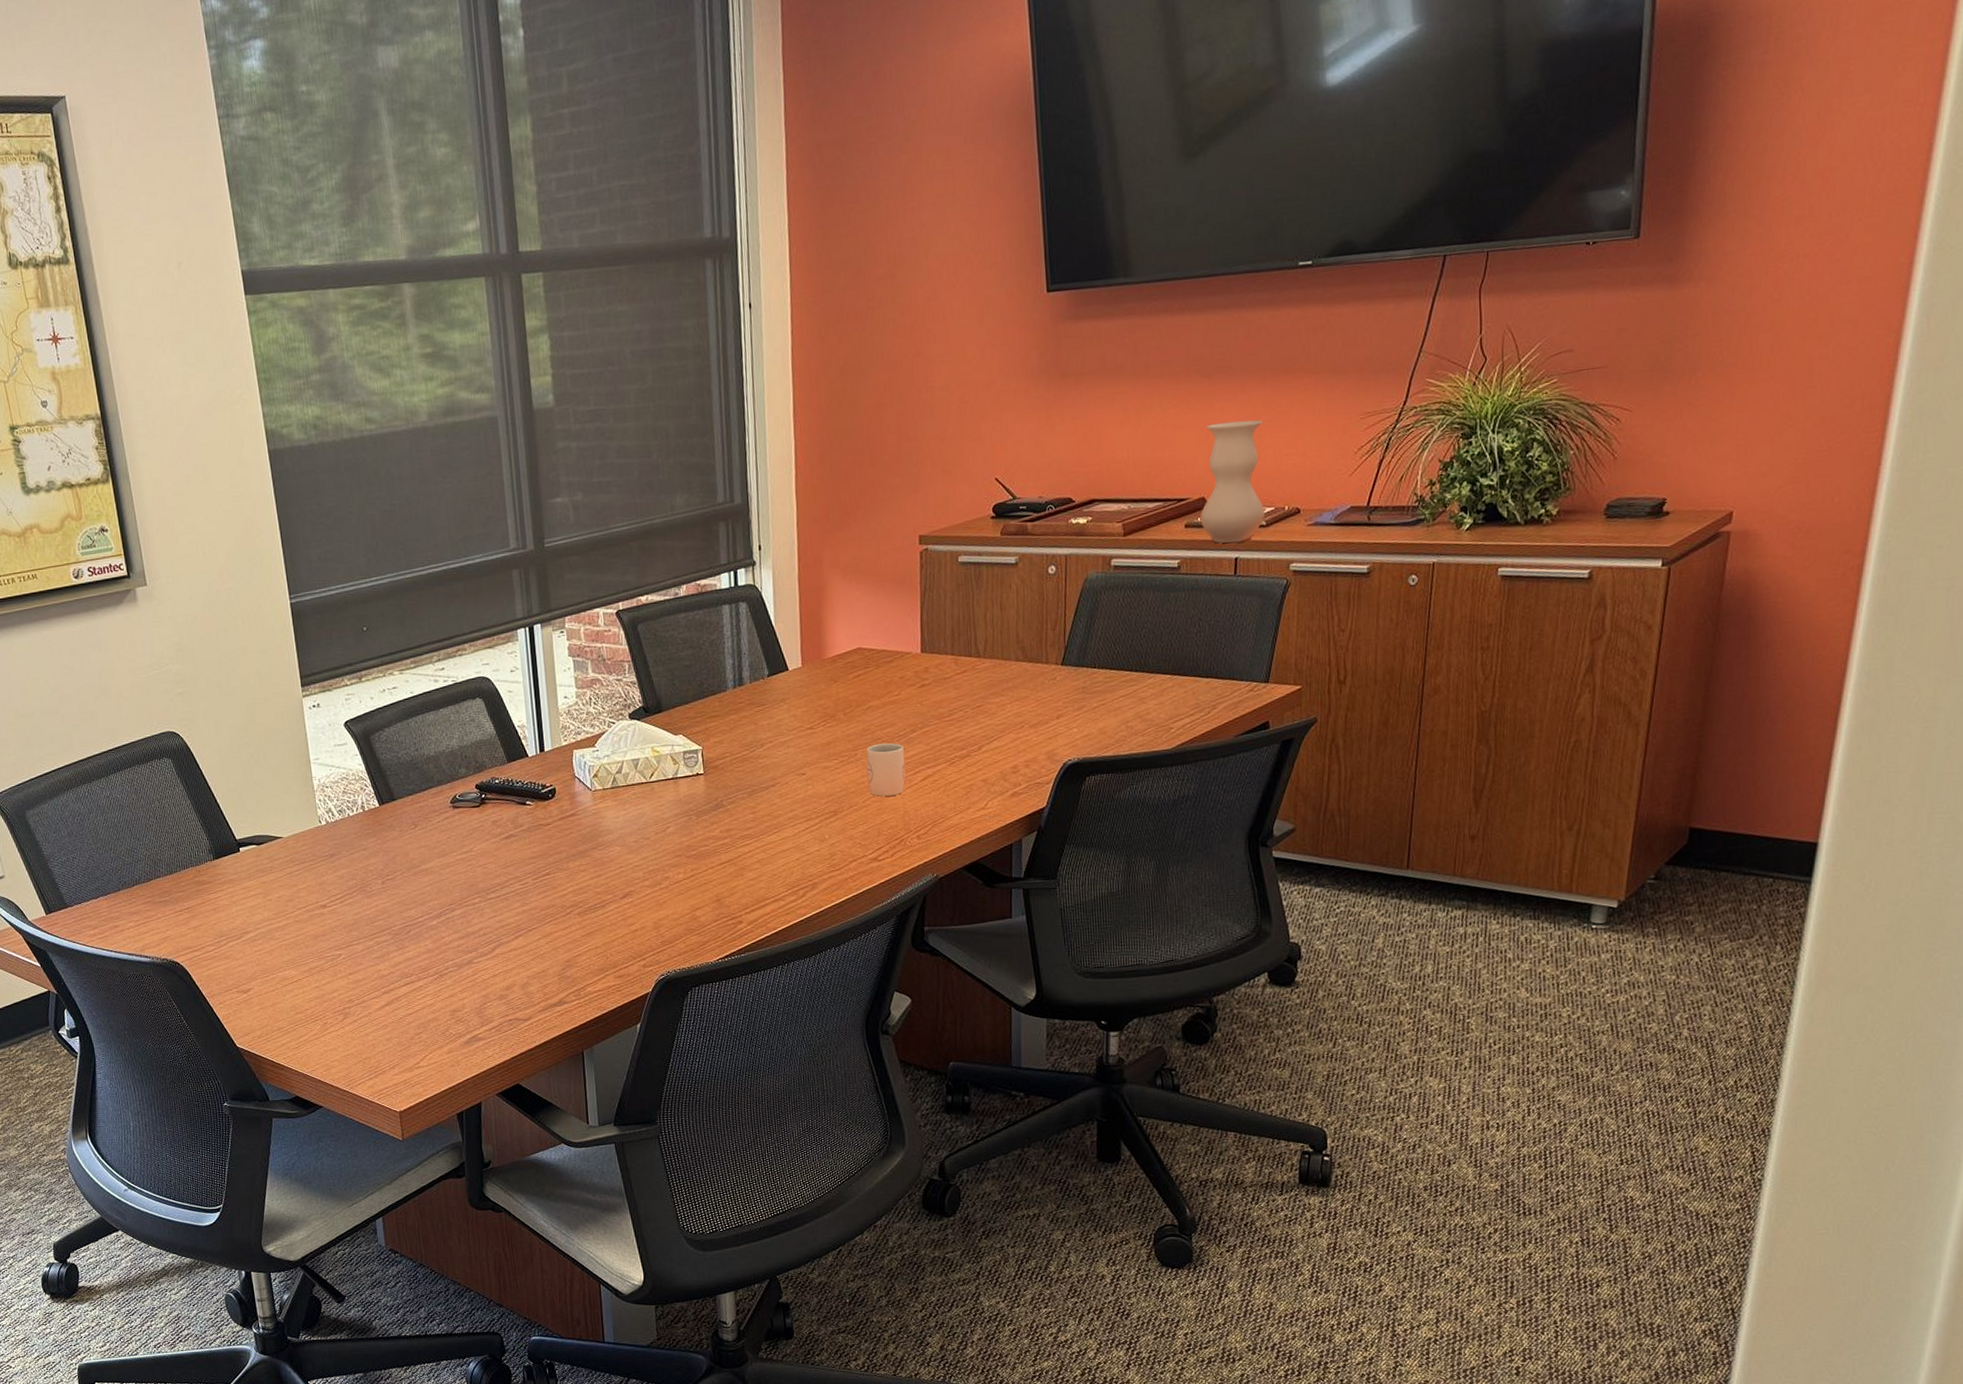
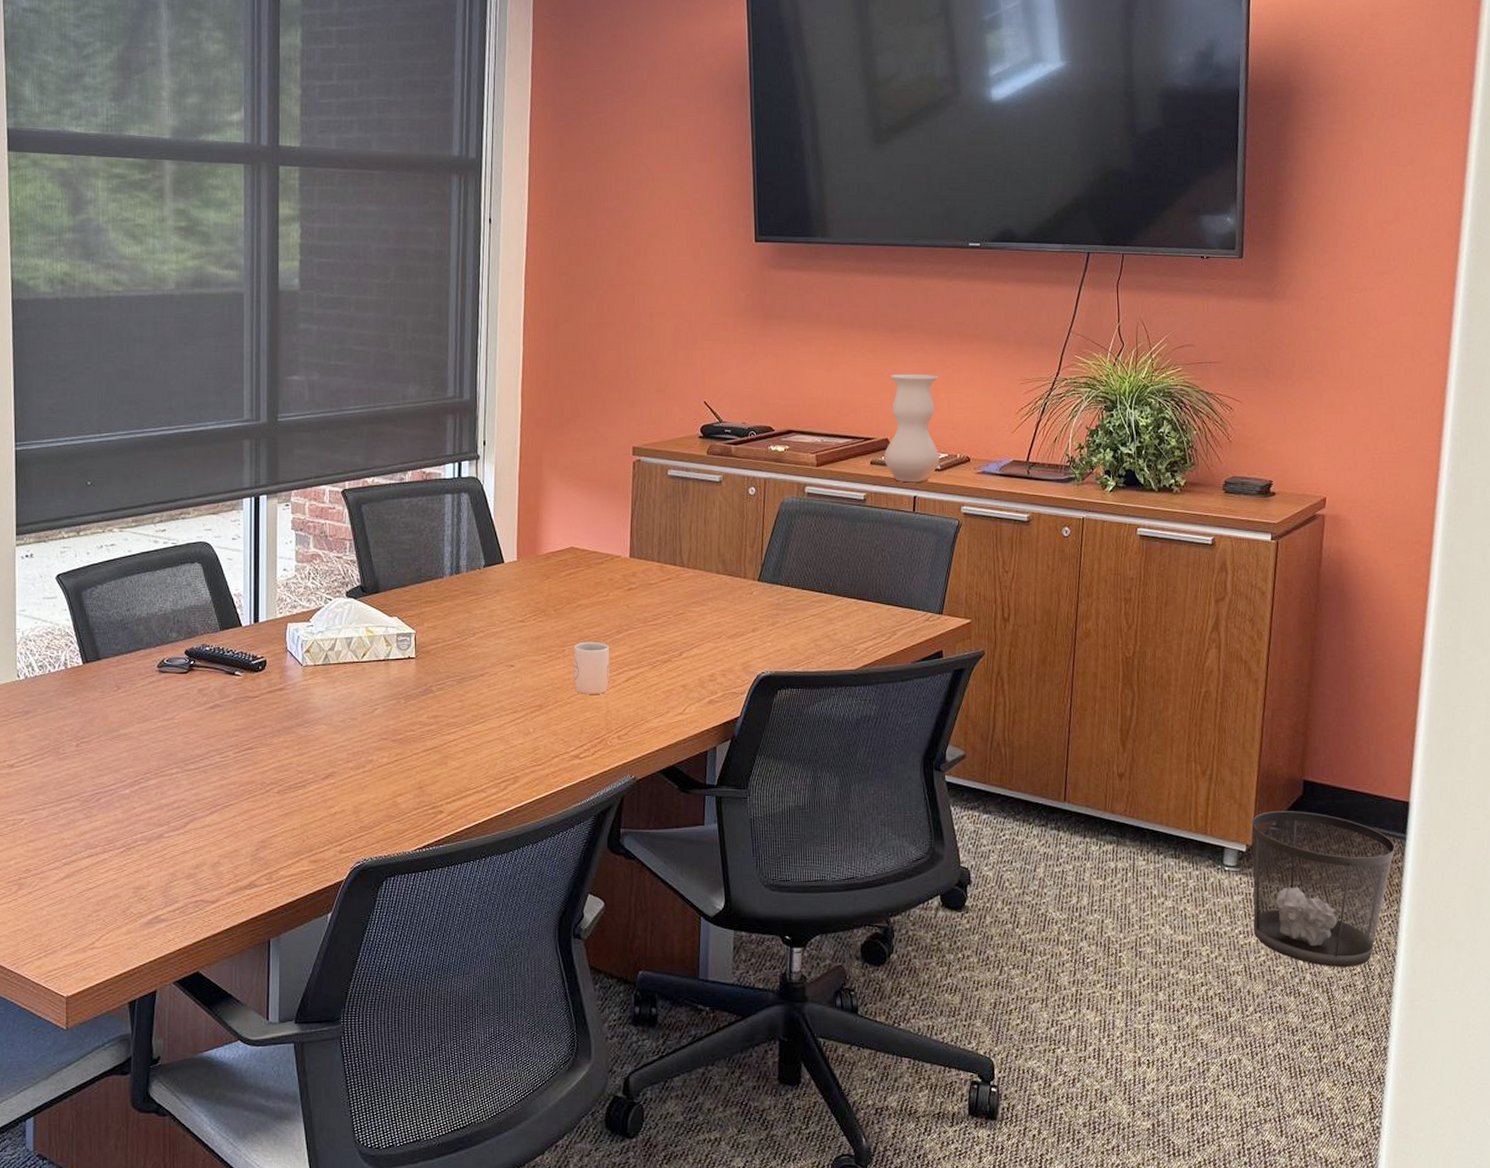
waste bin: none [1622,861,1797,1021] -> present [1251,811,1395,967]

